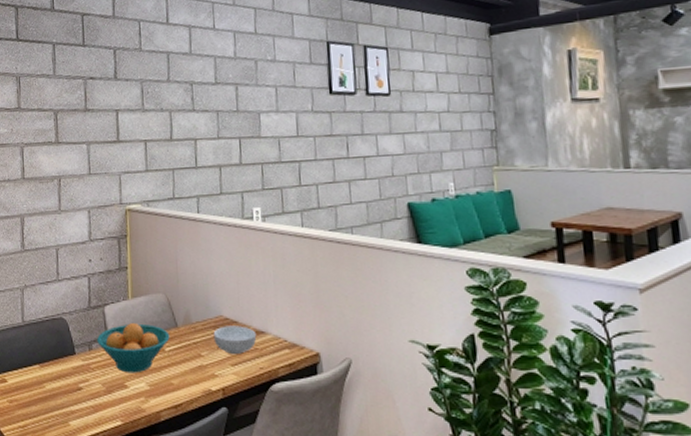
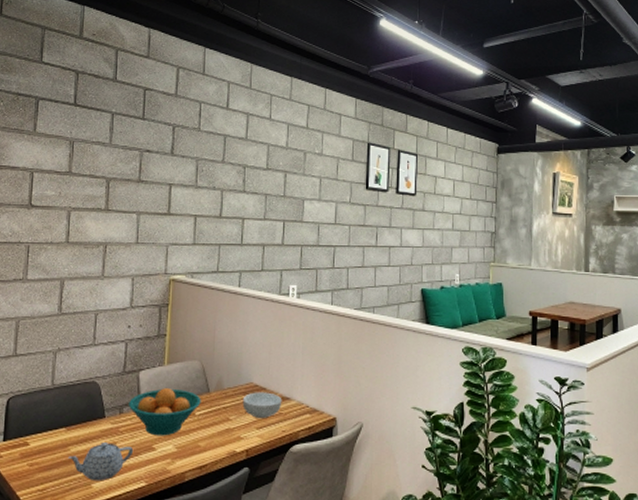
teapot: none [43,380,107,419] -> present [67,442,134,481]

